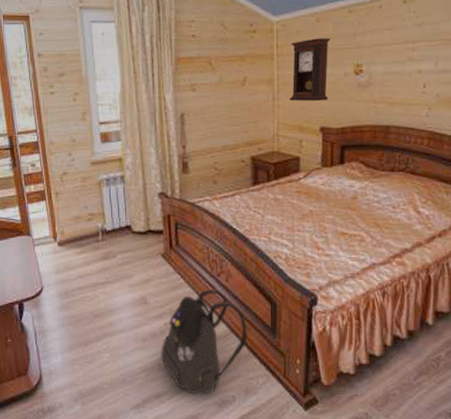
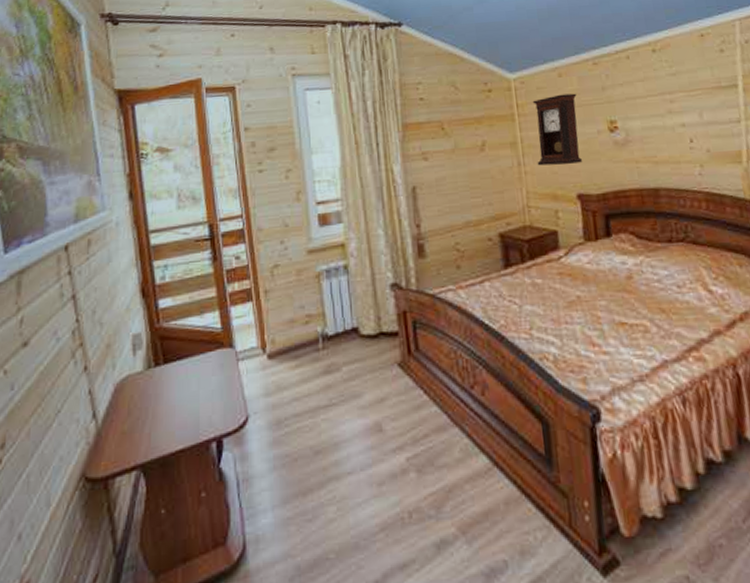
backpack: present [160,289,248,395] -> none [402,407,517,562]

